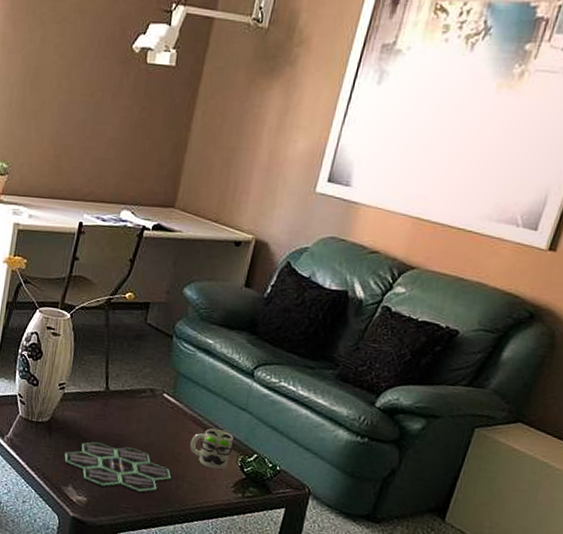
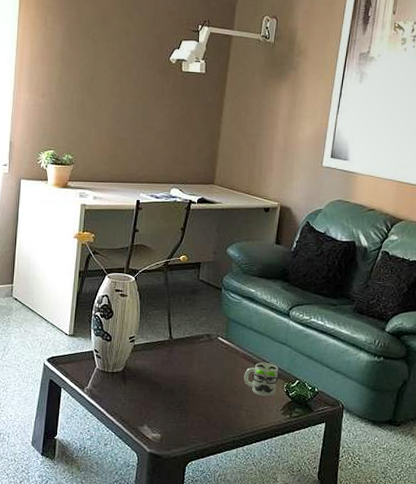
board game: present [64,441,172,494] -> none [138,384,231,425]

